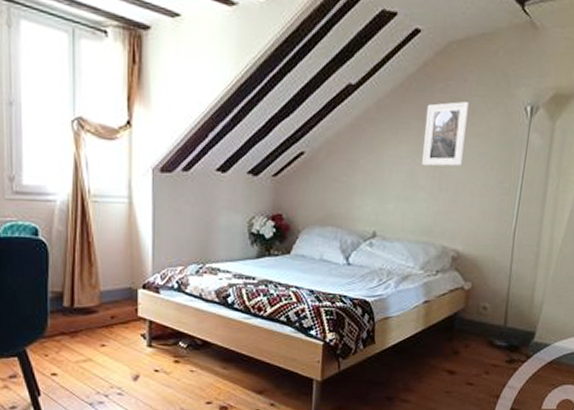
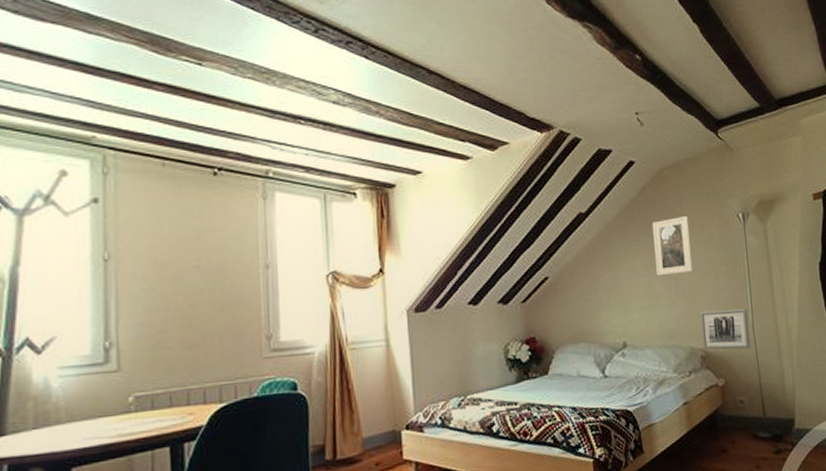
wall art: none [455,210,511,256] -> present [700,308,751,350]

